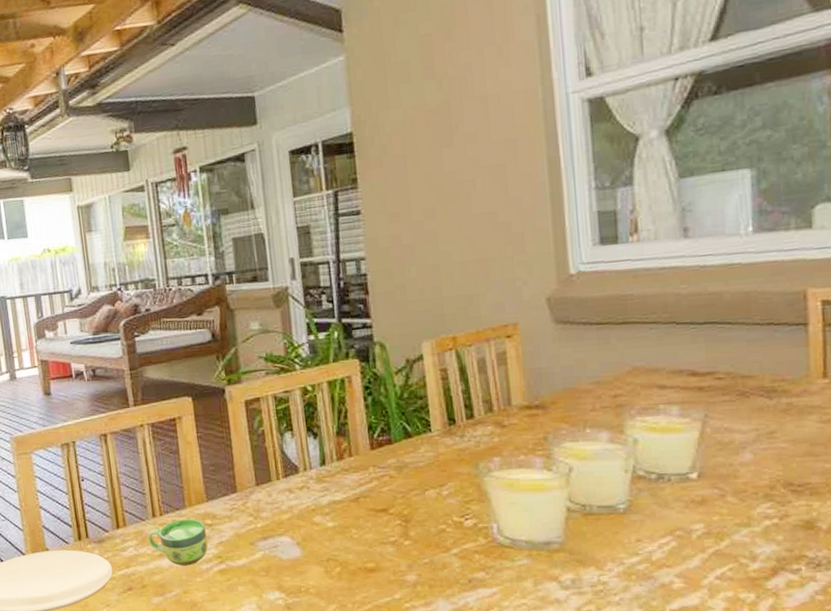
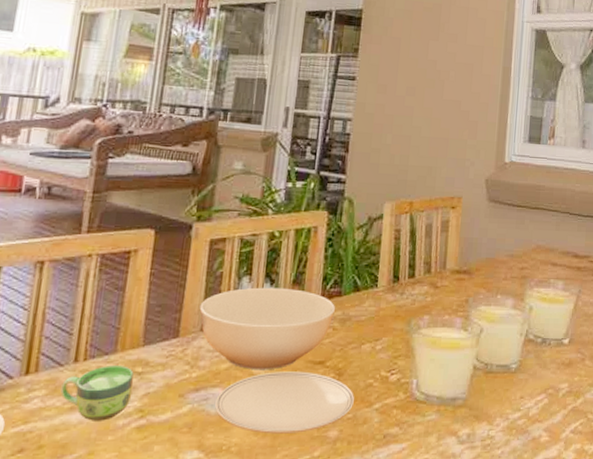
bowl: none [249,440,389,519] -> present [199,287,336,370]
plate: none [285,519,429,578] -> present [215,371,355,434]

